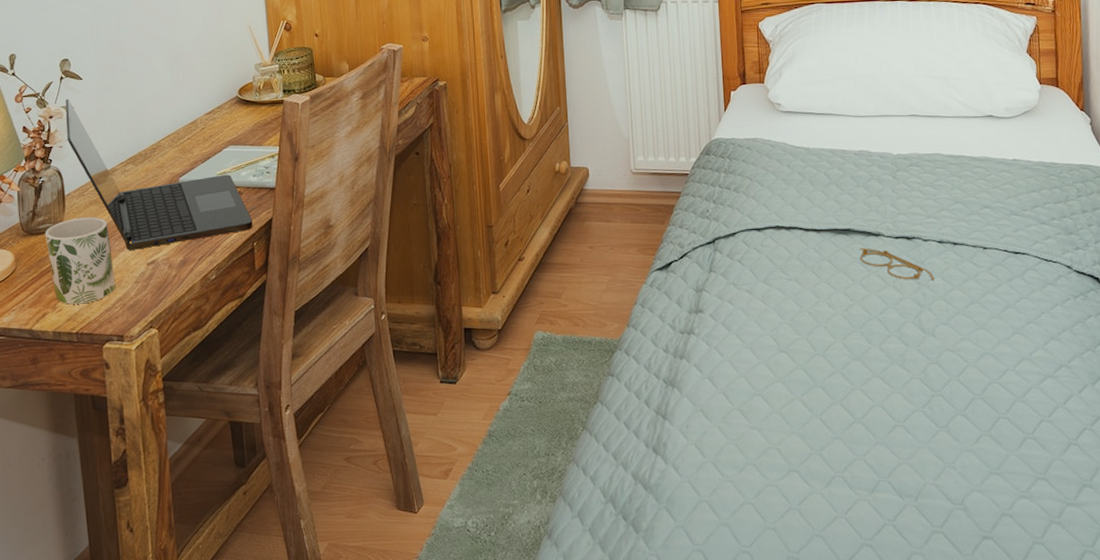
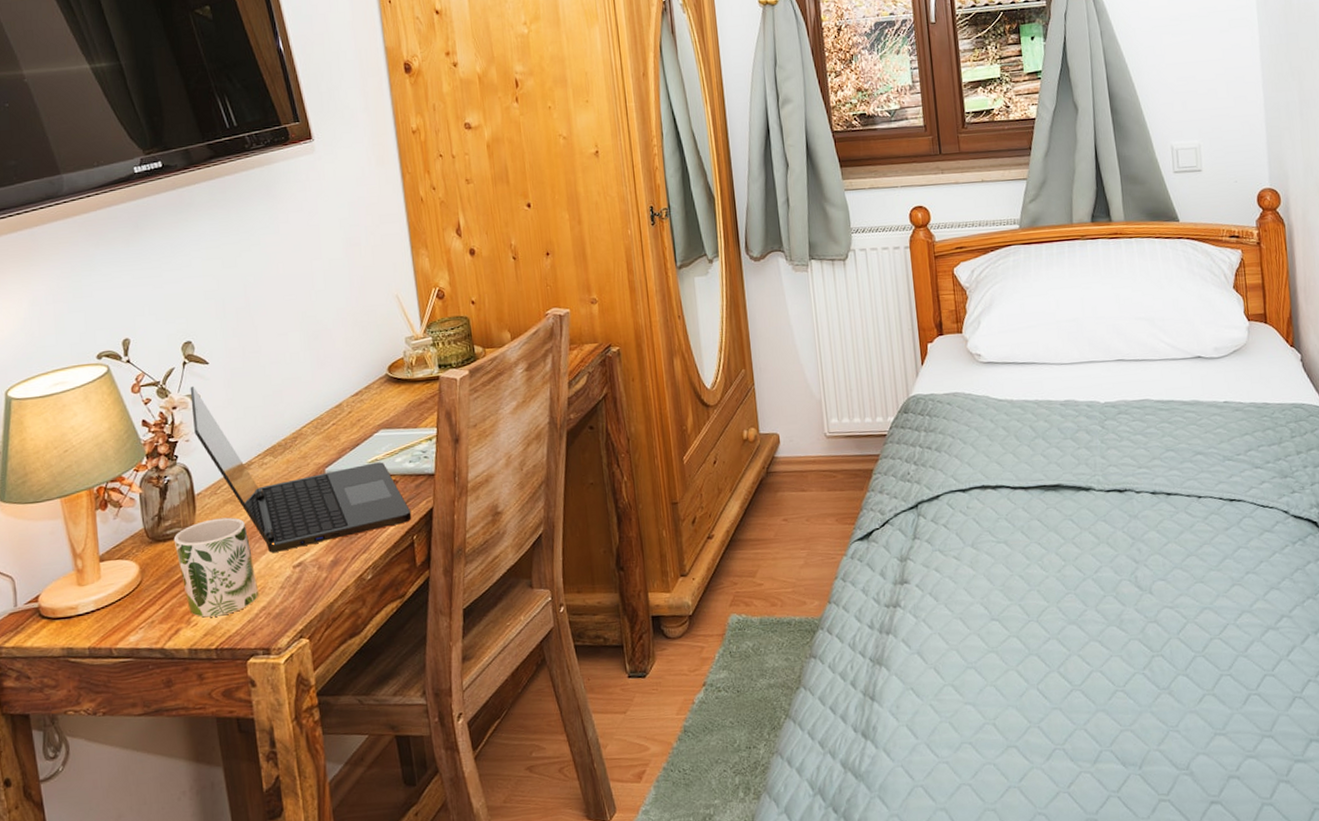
glasses: present [859,248,934,281] -> none [1070,503,1149,535]

